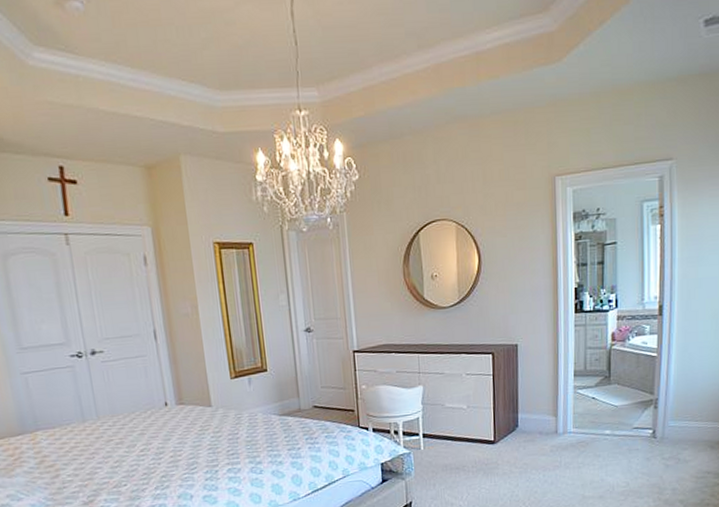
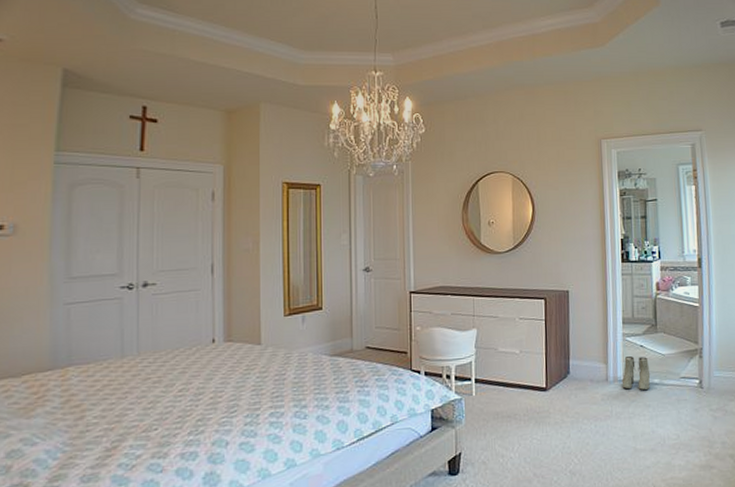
boots: none [571,408,602,442] -> present [622,356,651,391]

